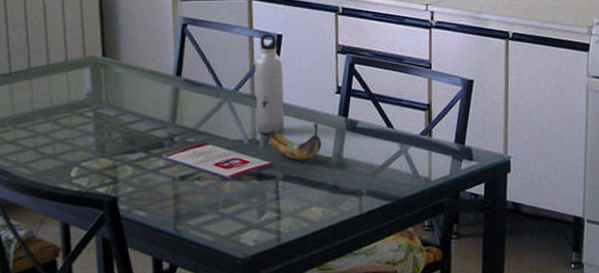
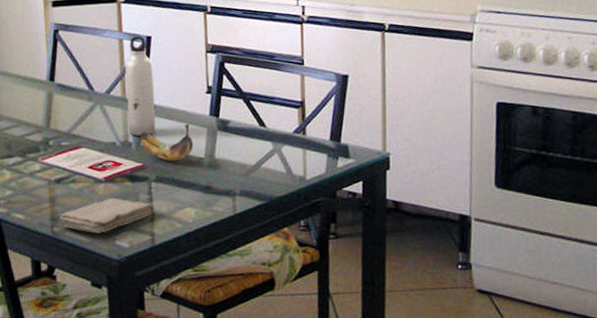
washcloth: none [182,195,282,232] -> present [59,197,155,234]

